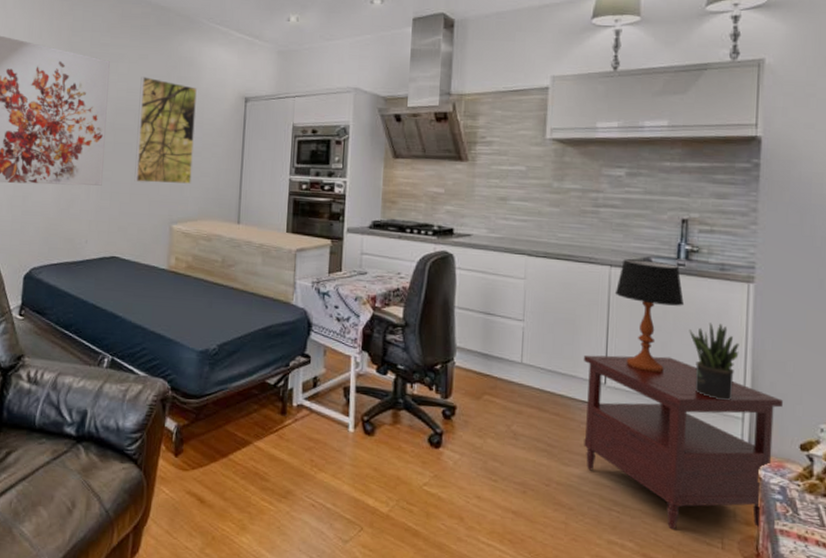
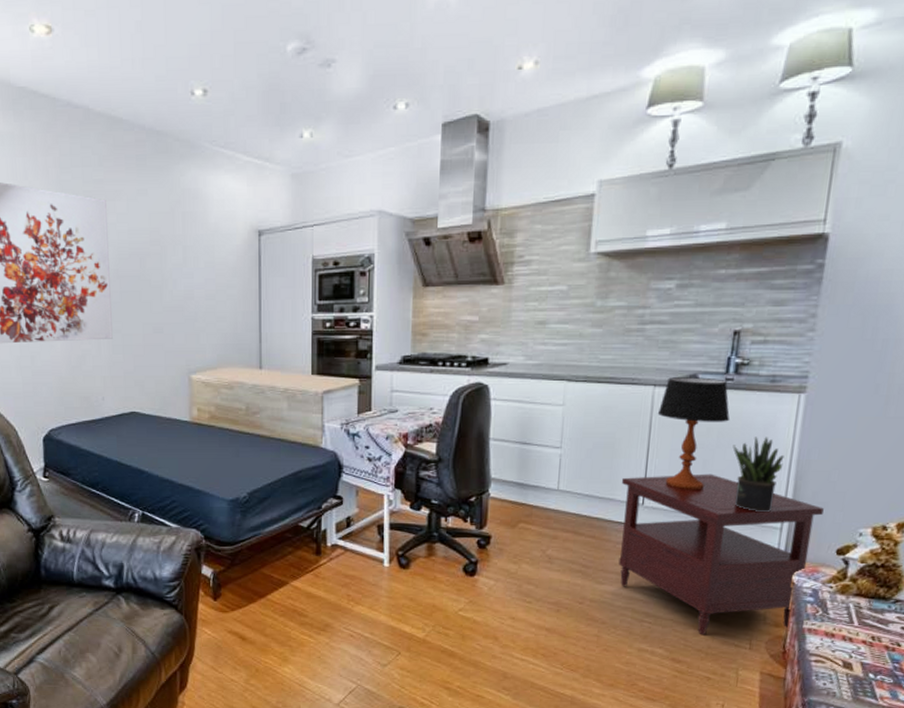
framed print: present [134,76,197,184] -> none [142,215,207,332]

